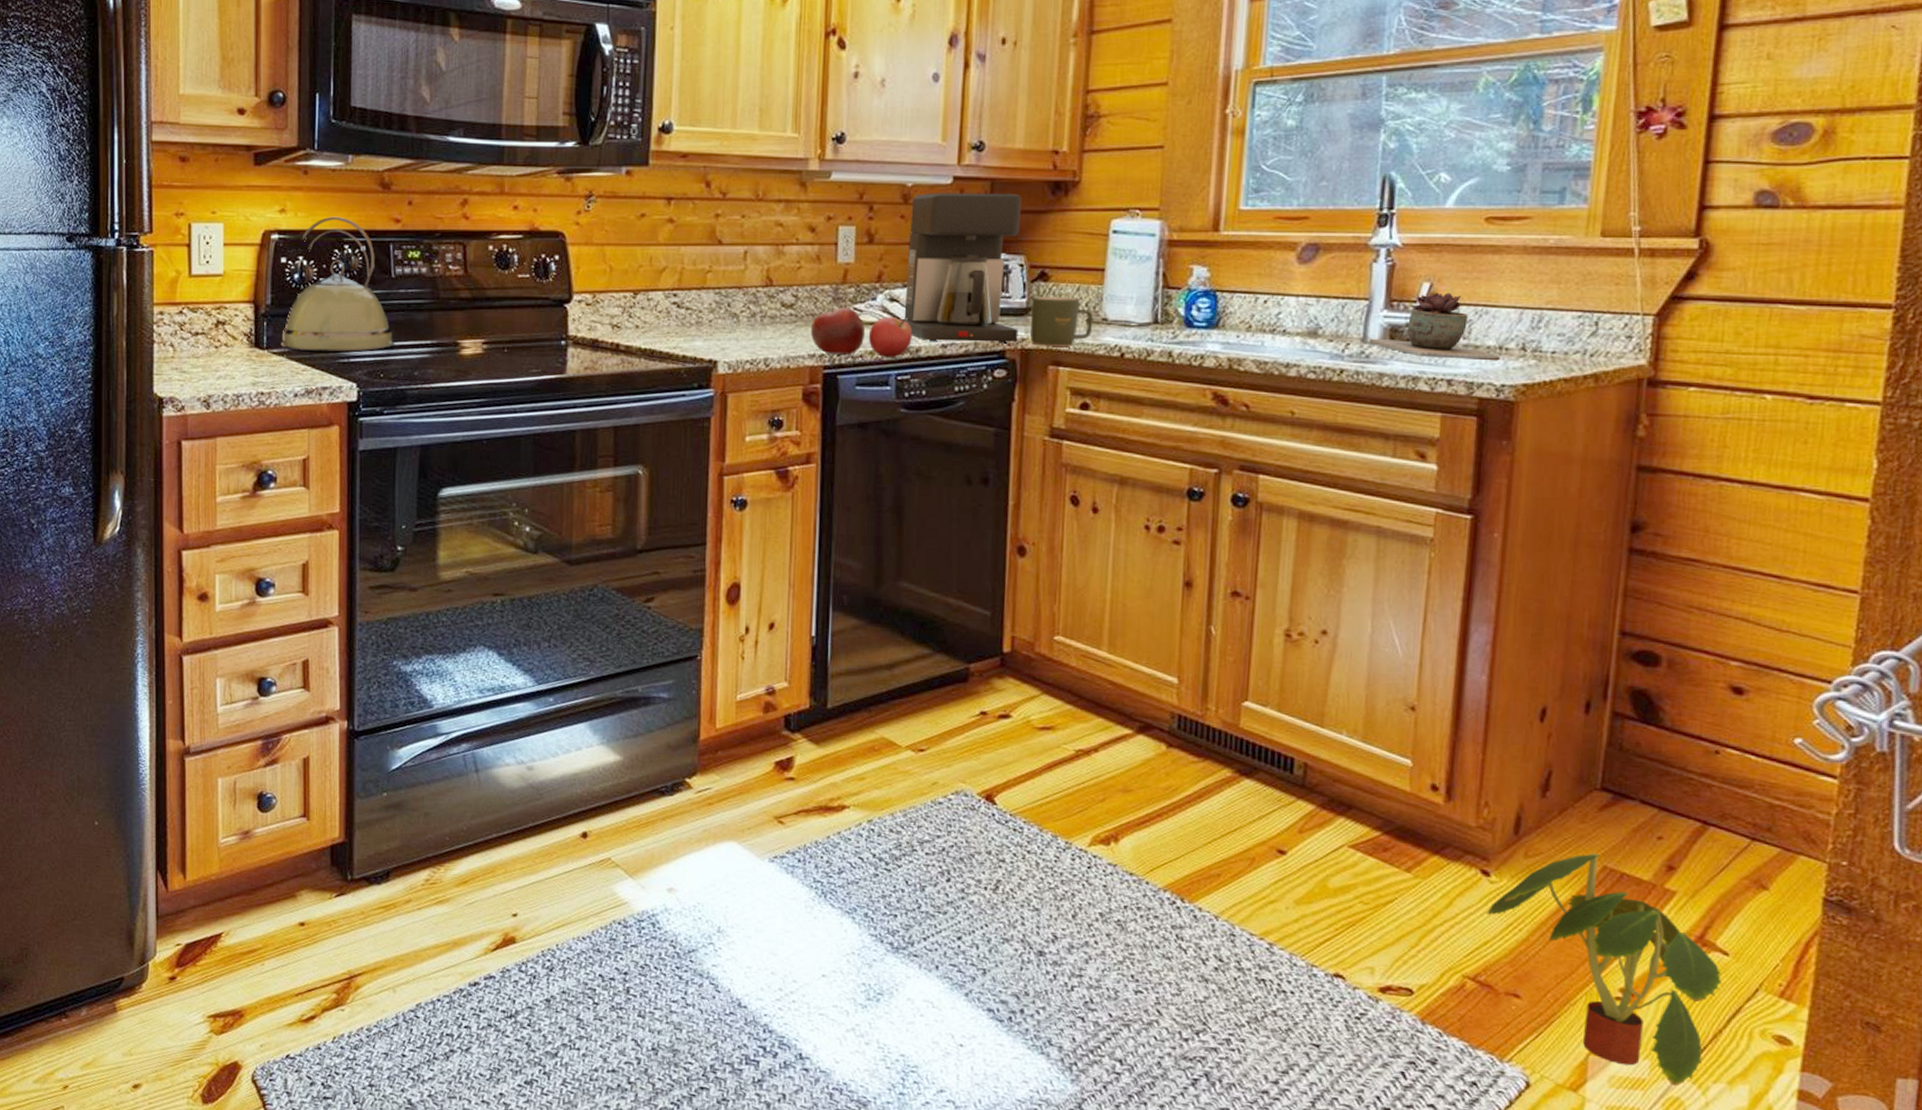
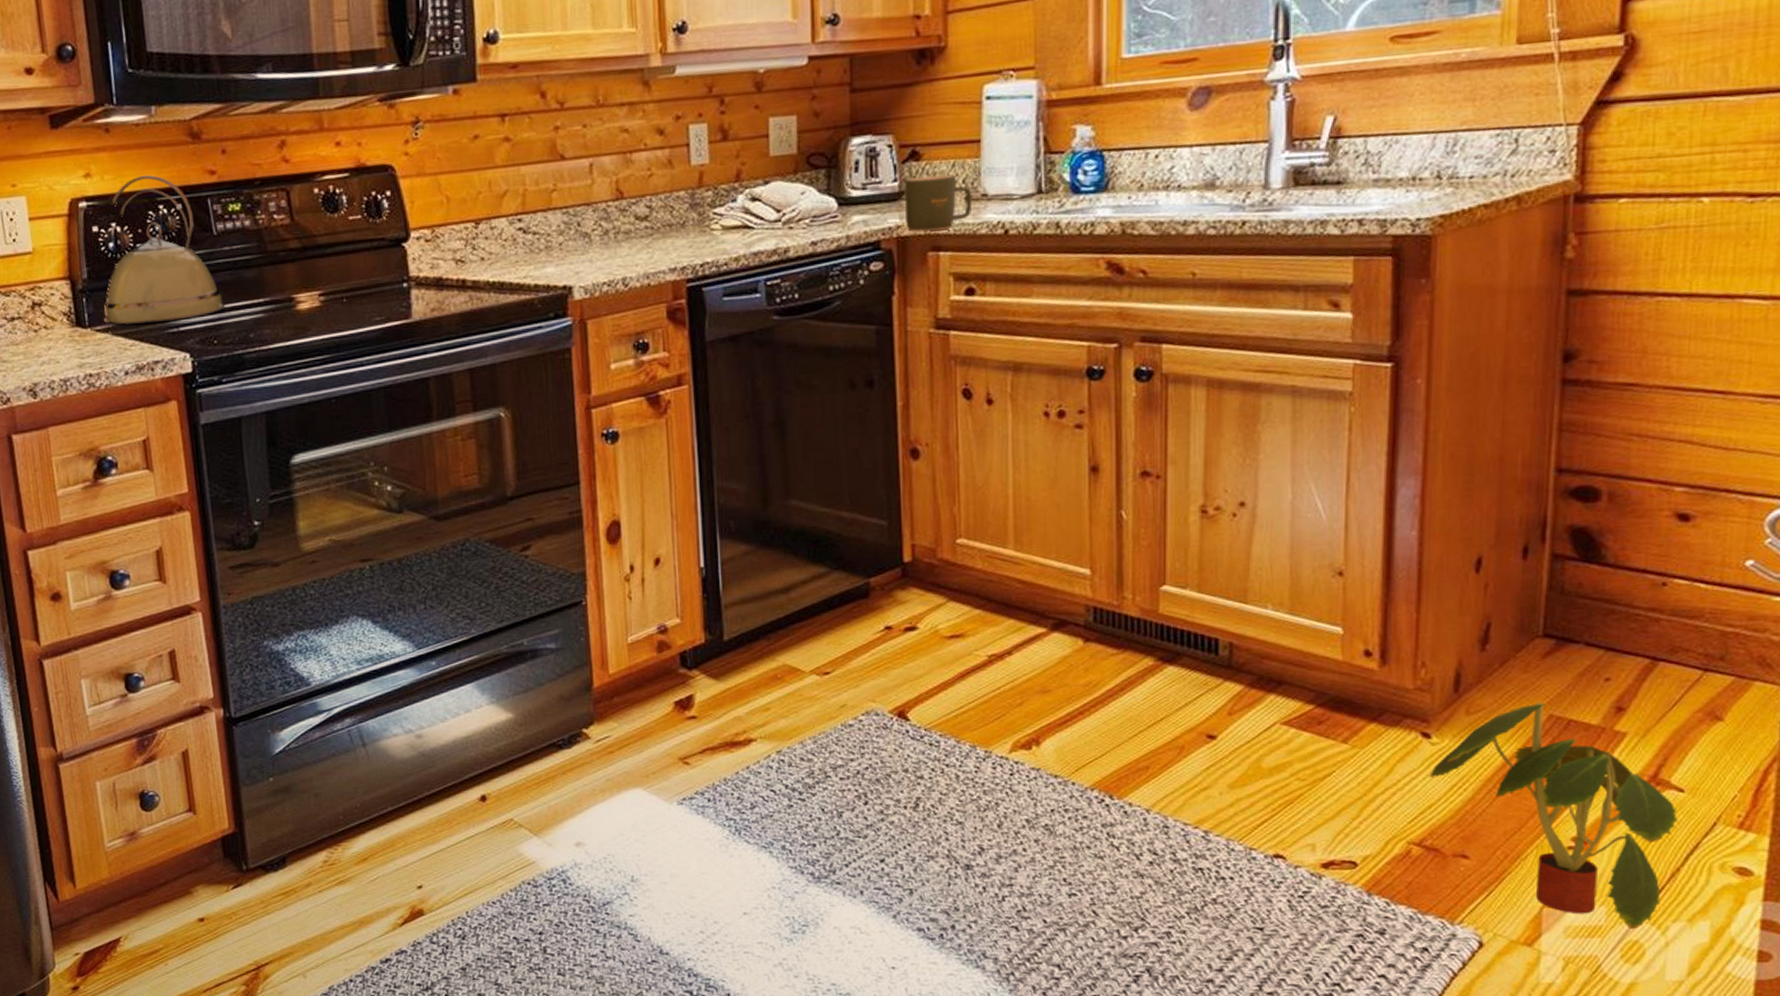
fruit: present [810,307,866,355] -> none [668,213,728,266]
fruit: present [868,316,913,358] -> none [731,216,779,263]
coffee maker: present [901,193,1023,342] -> none [765,68,893,240]
succulent plant: present [1368,292,1501,361] -> none [1270,124,1414,198]

